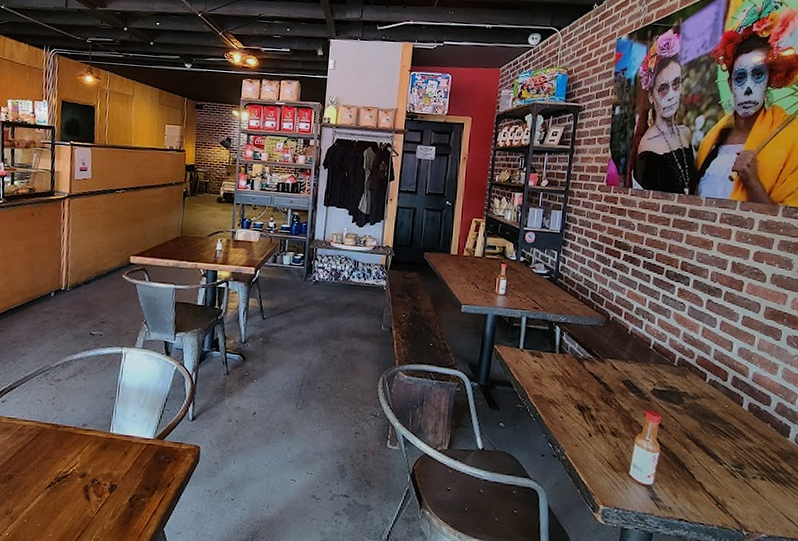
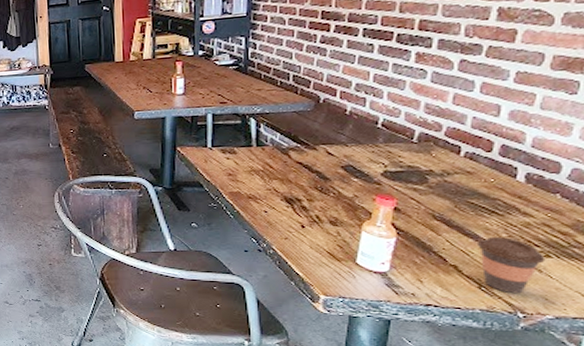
coffee cup: none [716,458,761,513] -> present [478,237,546,294]

